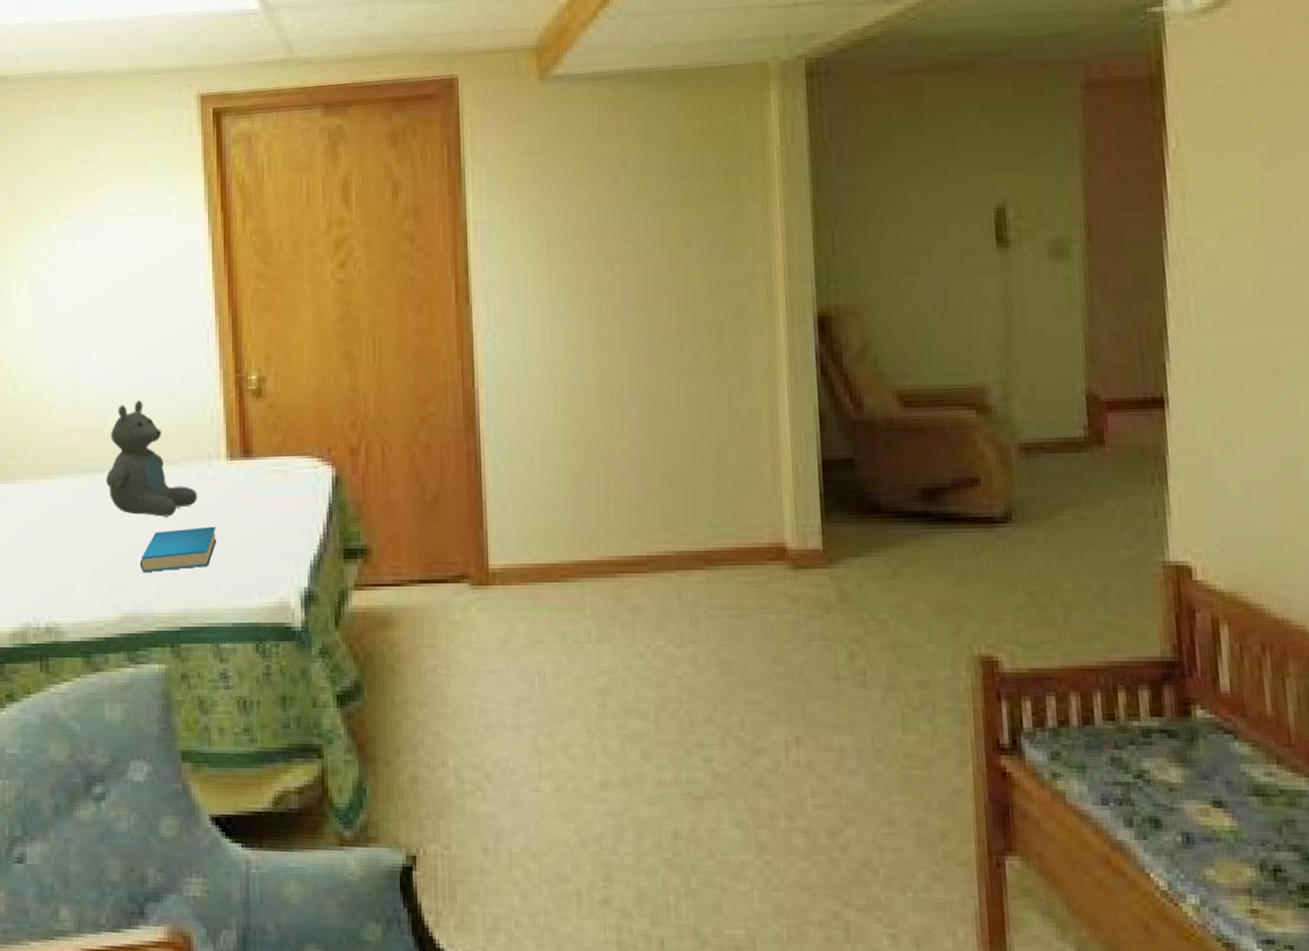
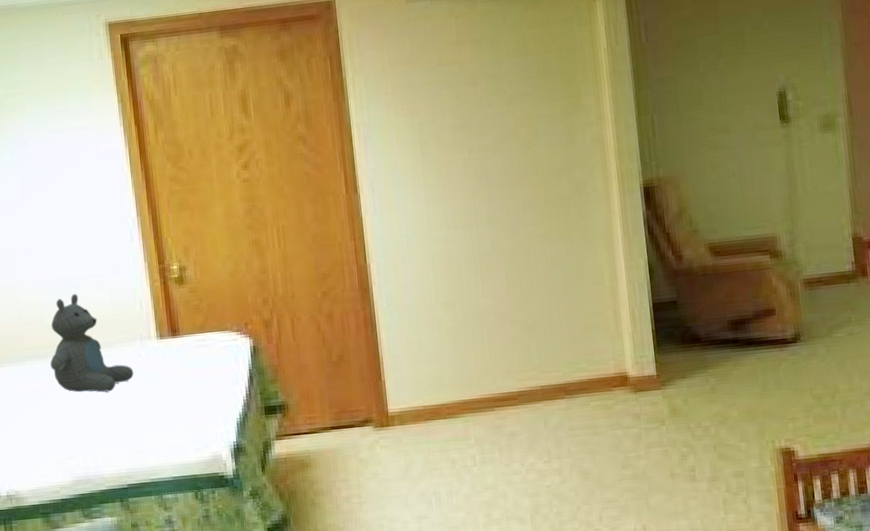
book: present [140,526,217,573] -> none [87,396,154,442]

